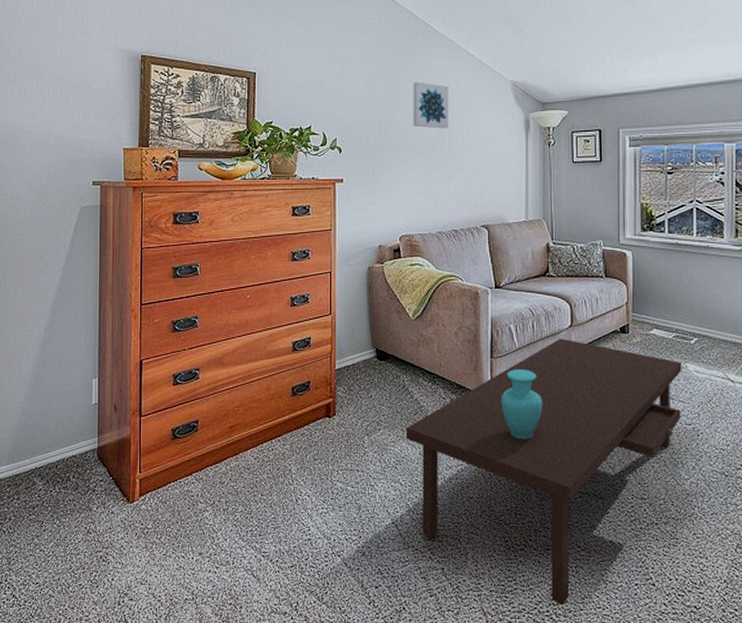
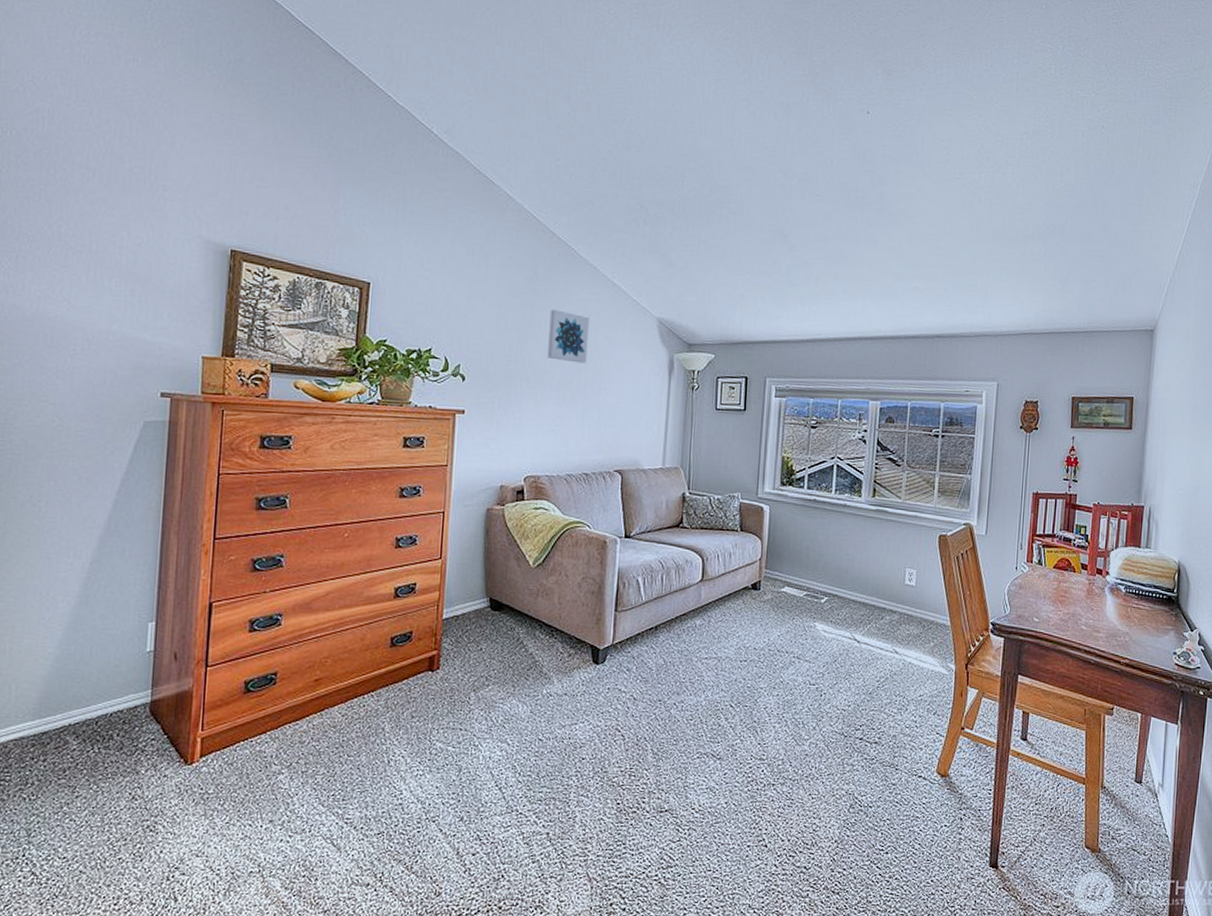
coffee table: present [405,338,682,606] -> none [516,593,811,869]

